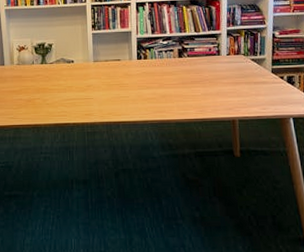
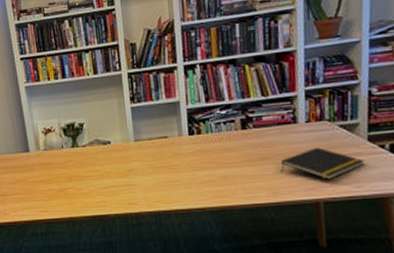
notepad: none [207,75,269,102] -> present [280,147,365,179]

